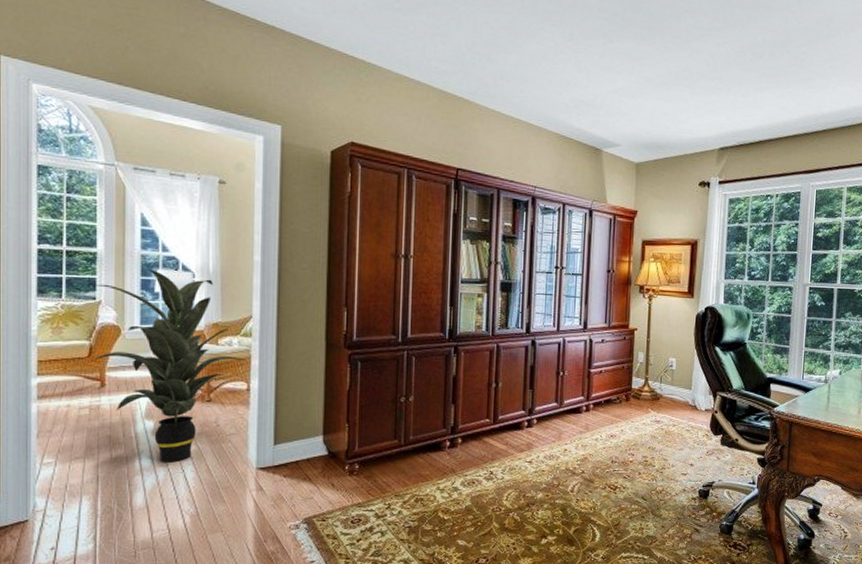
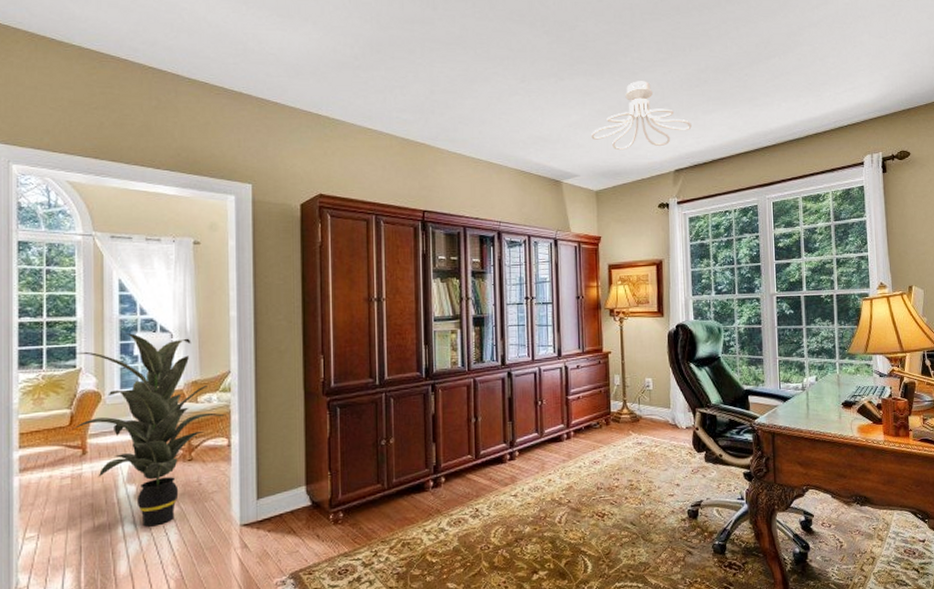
ceiling light fixture: none [636,50,742,123] -> present [591,81,692,151]

